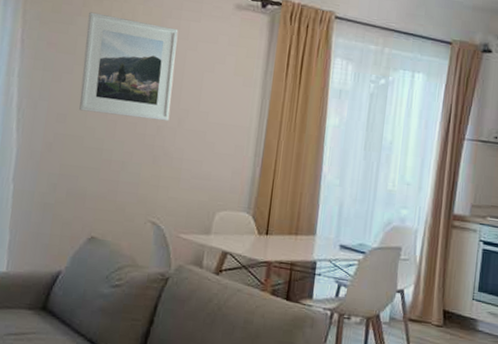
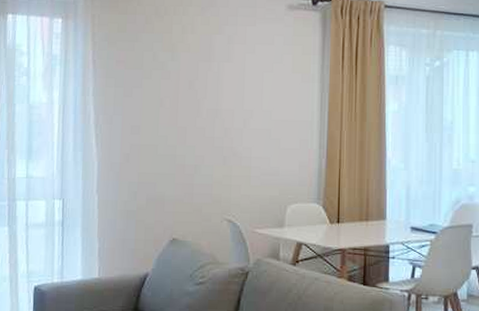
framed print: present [79,12,179,121] -> none [150,28,236,123]

